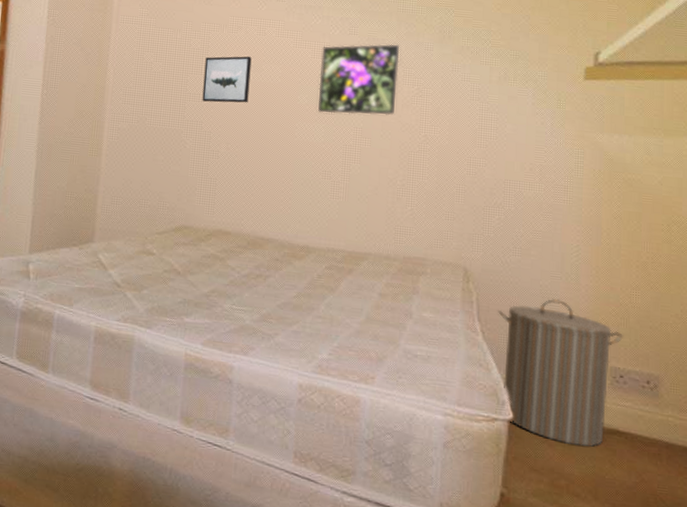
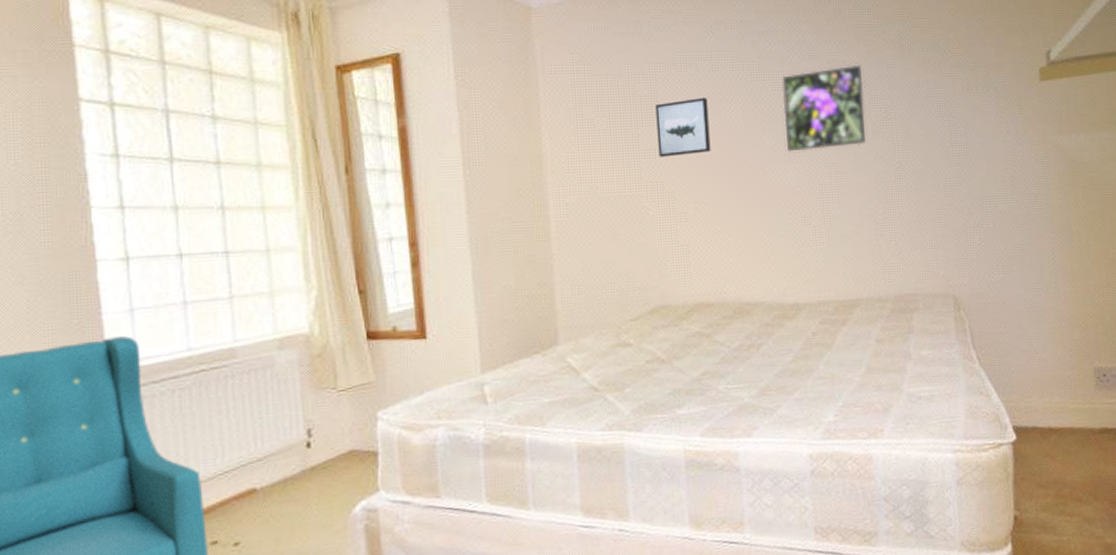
laundry hamper: present [498,299,624,447] -> none [990,311,1103,454]

